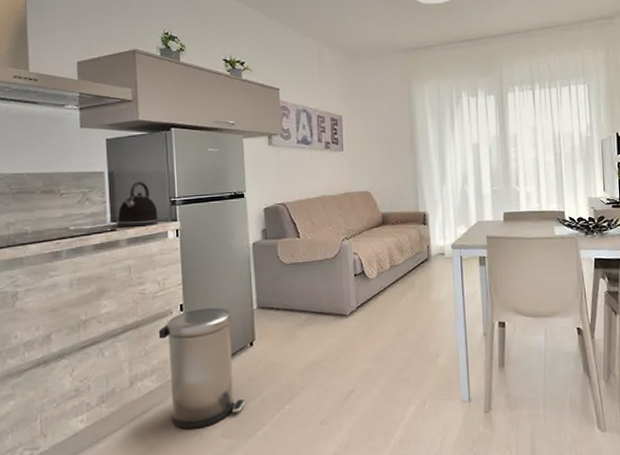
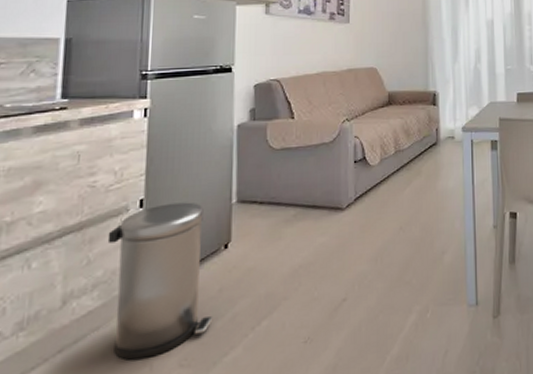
kettle: present [117,181,158,228] -> none [69,50,124,106]

